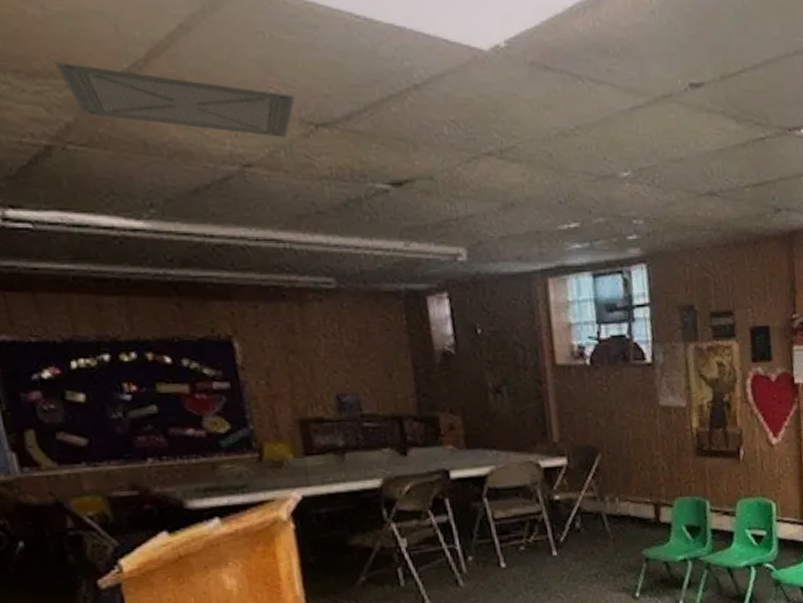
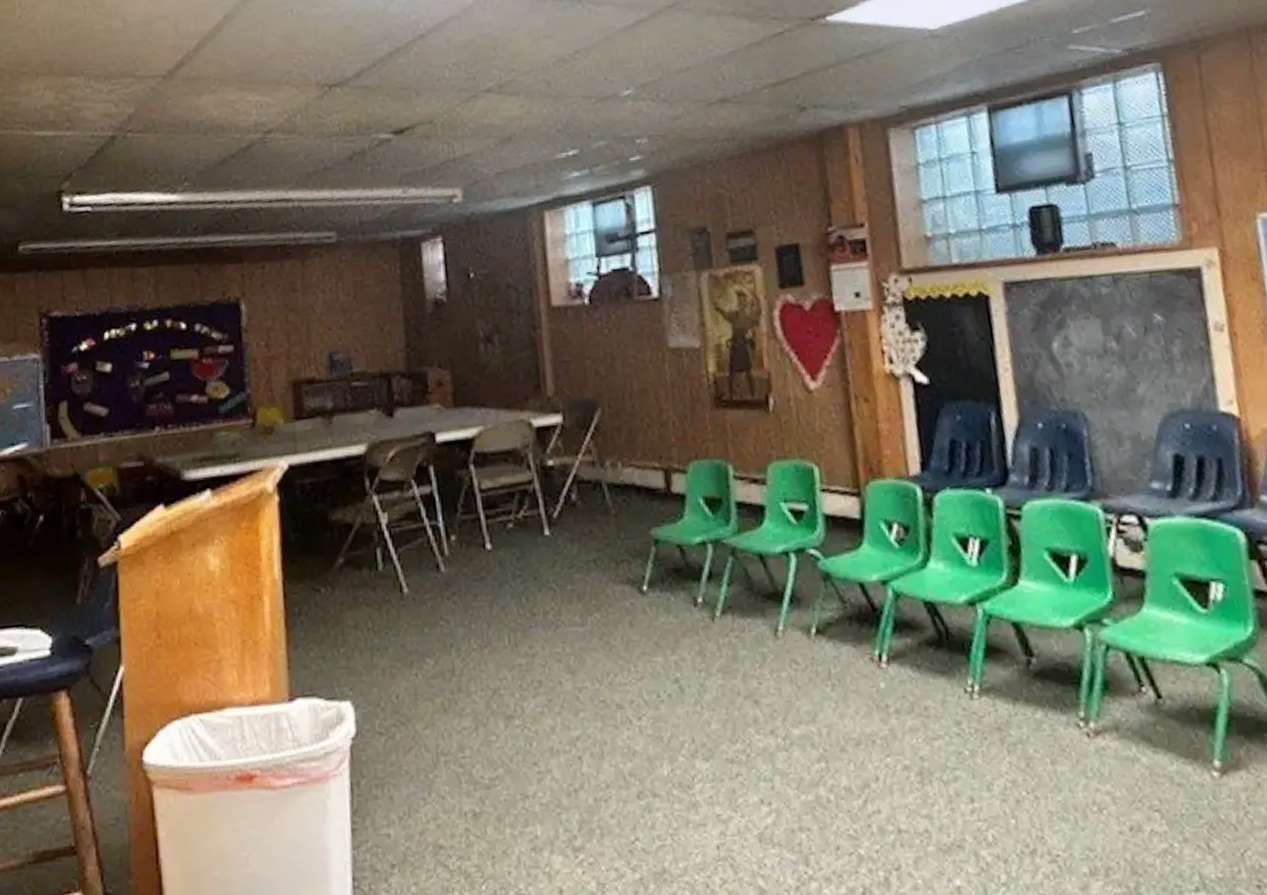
ceiling vent: present [54,62,295,138] -> none [126,61,314,105]

